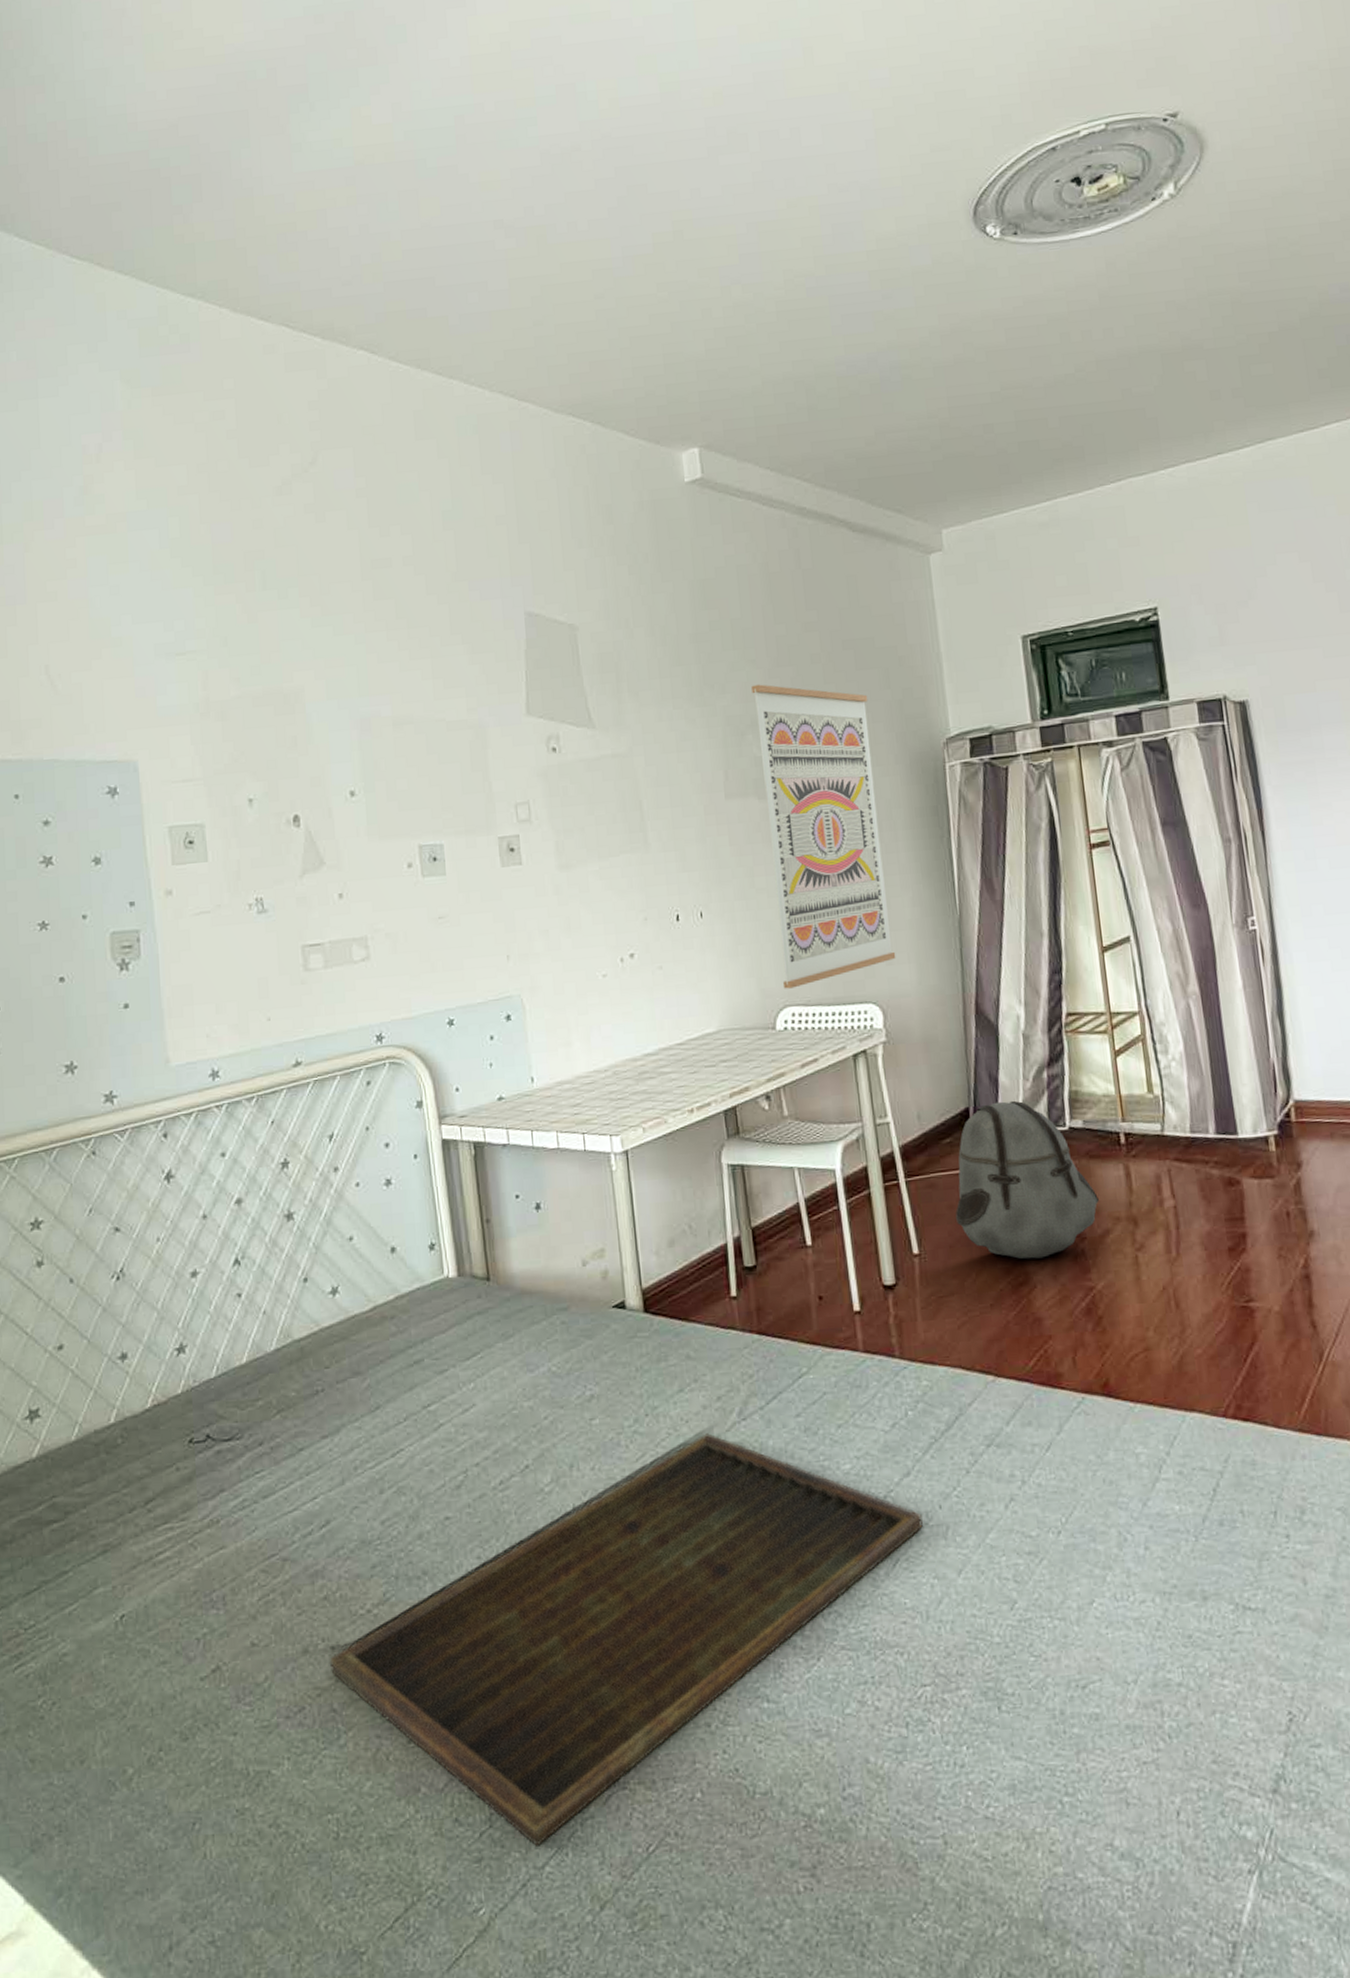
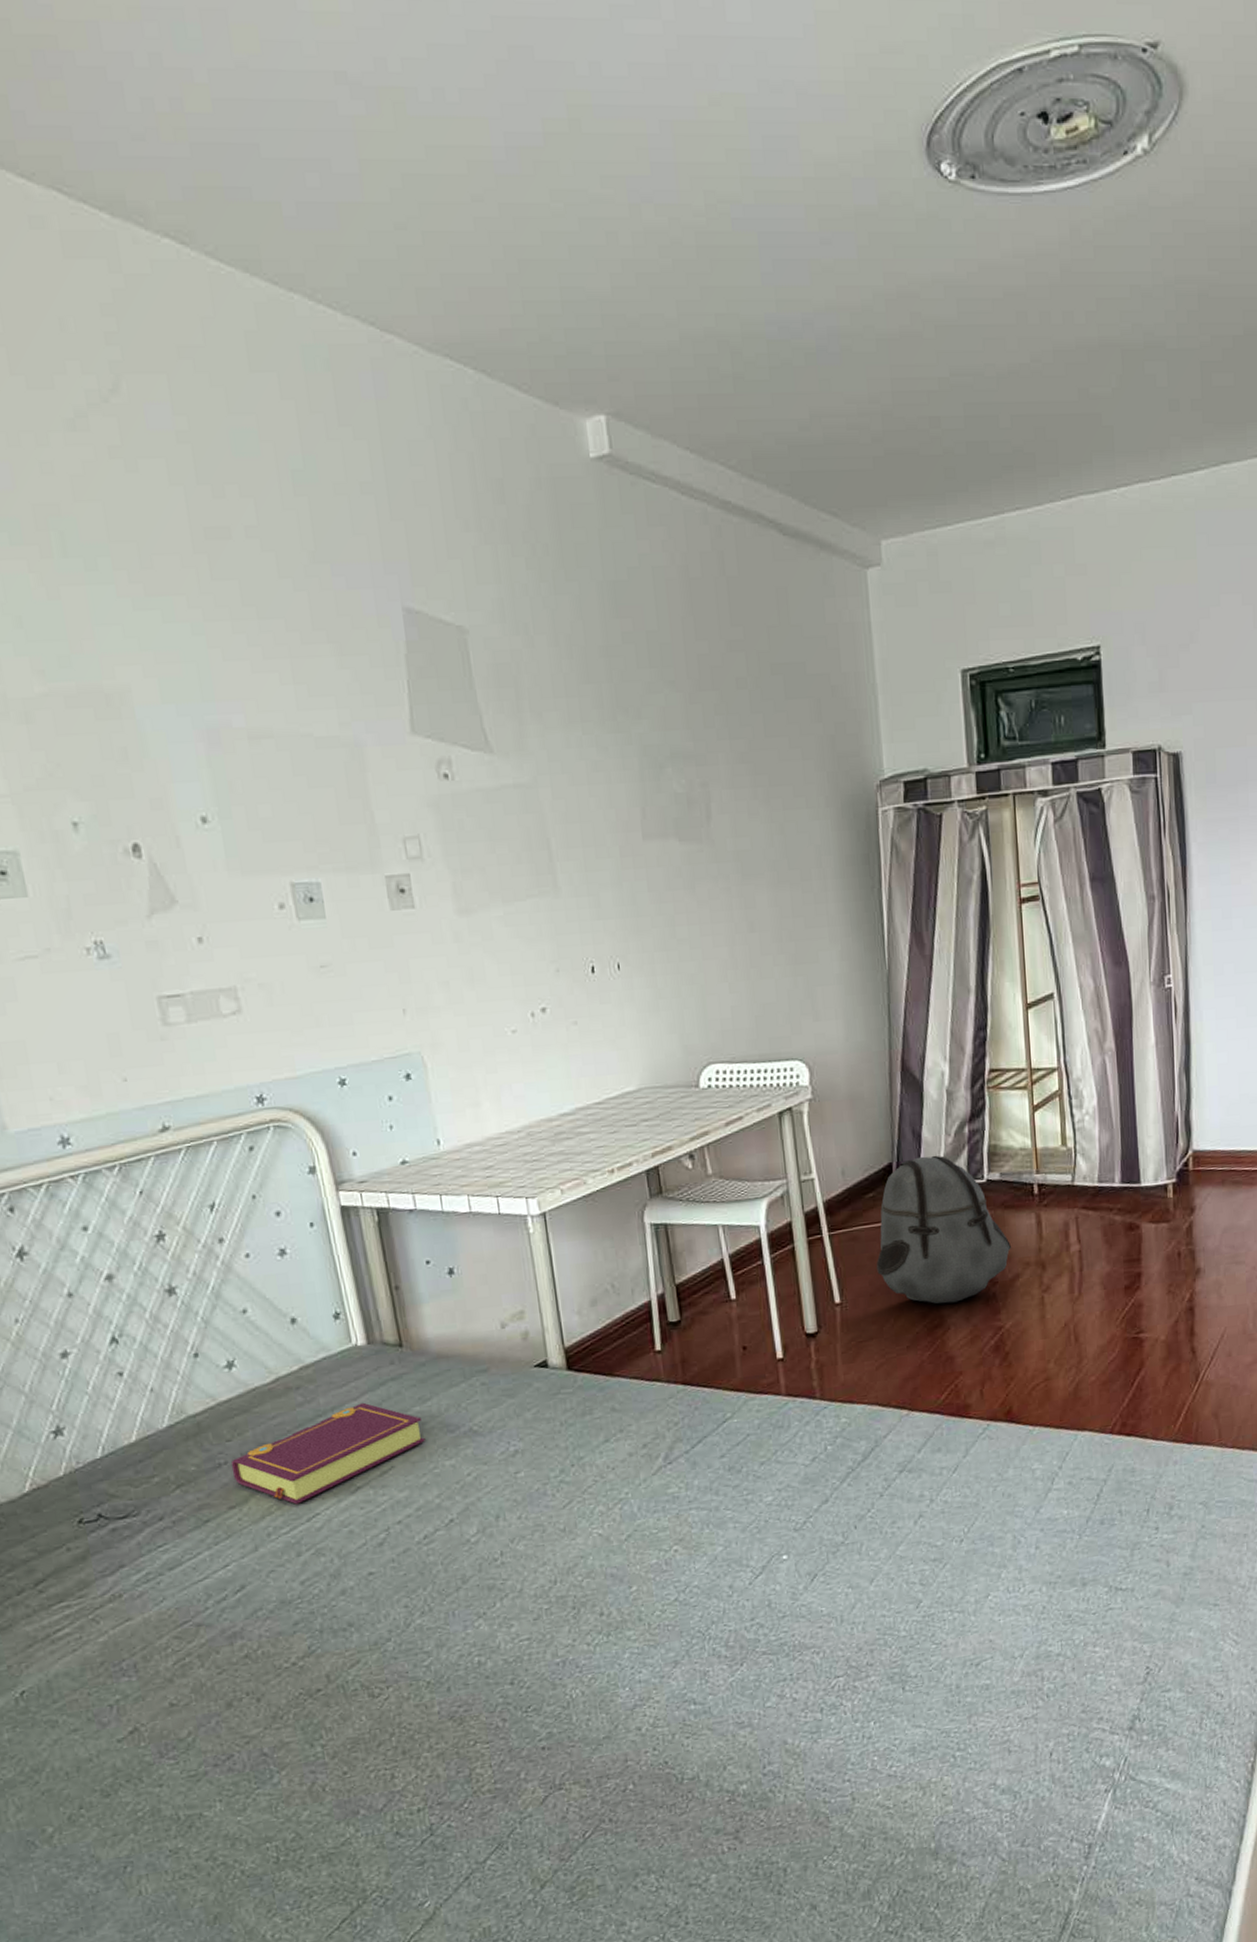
book: none [327,1335,506,1438] -> present [230,1402,425,1504]
tray: present [330,1433,923,1846] -> none [256,1478,839,1846]
wall art: present [751,684,896,989] -> none [670,710,824,1046]

